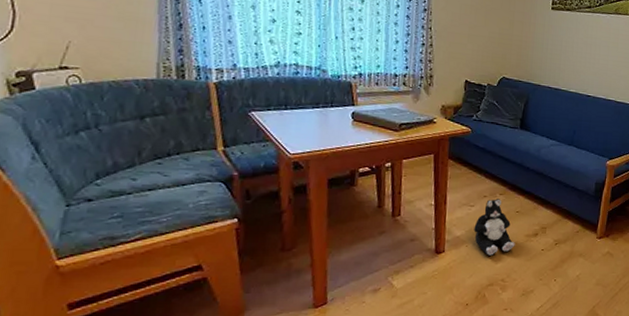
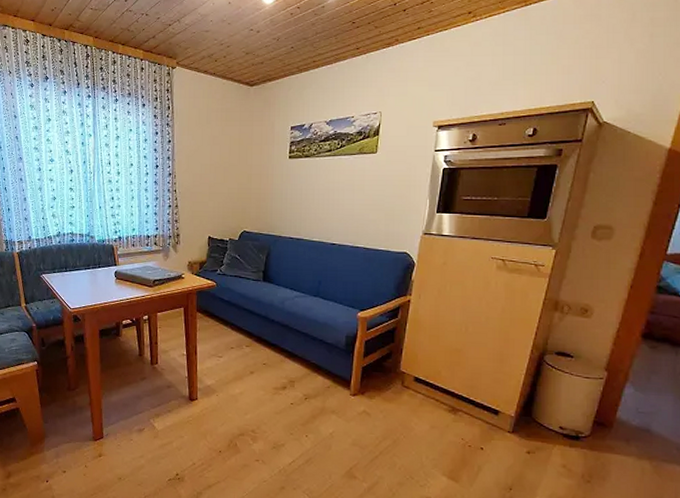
plush toy: present [474,199,515,256] -> none [223,350,264,406]

